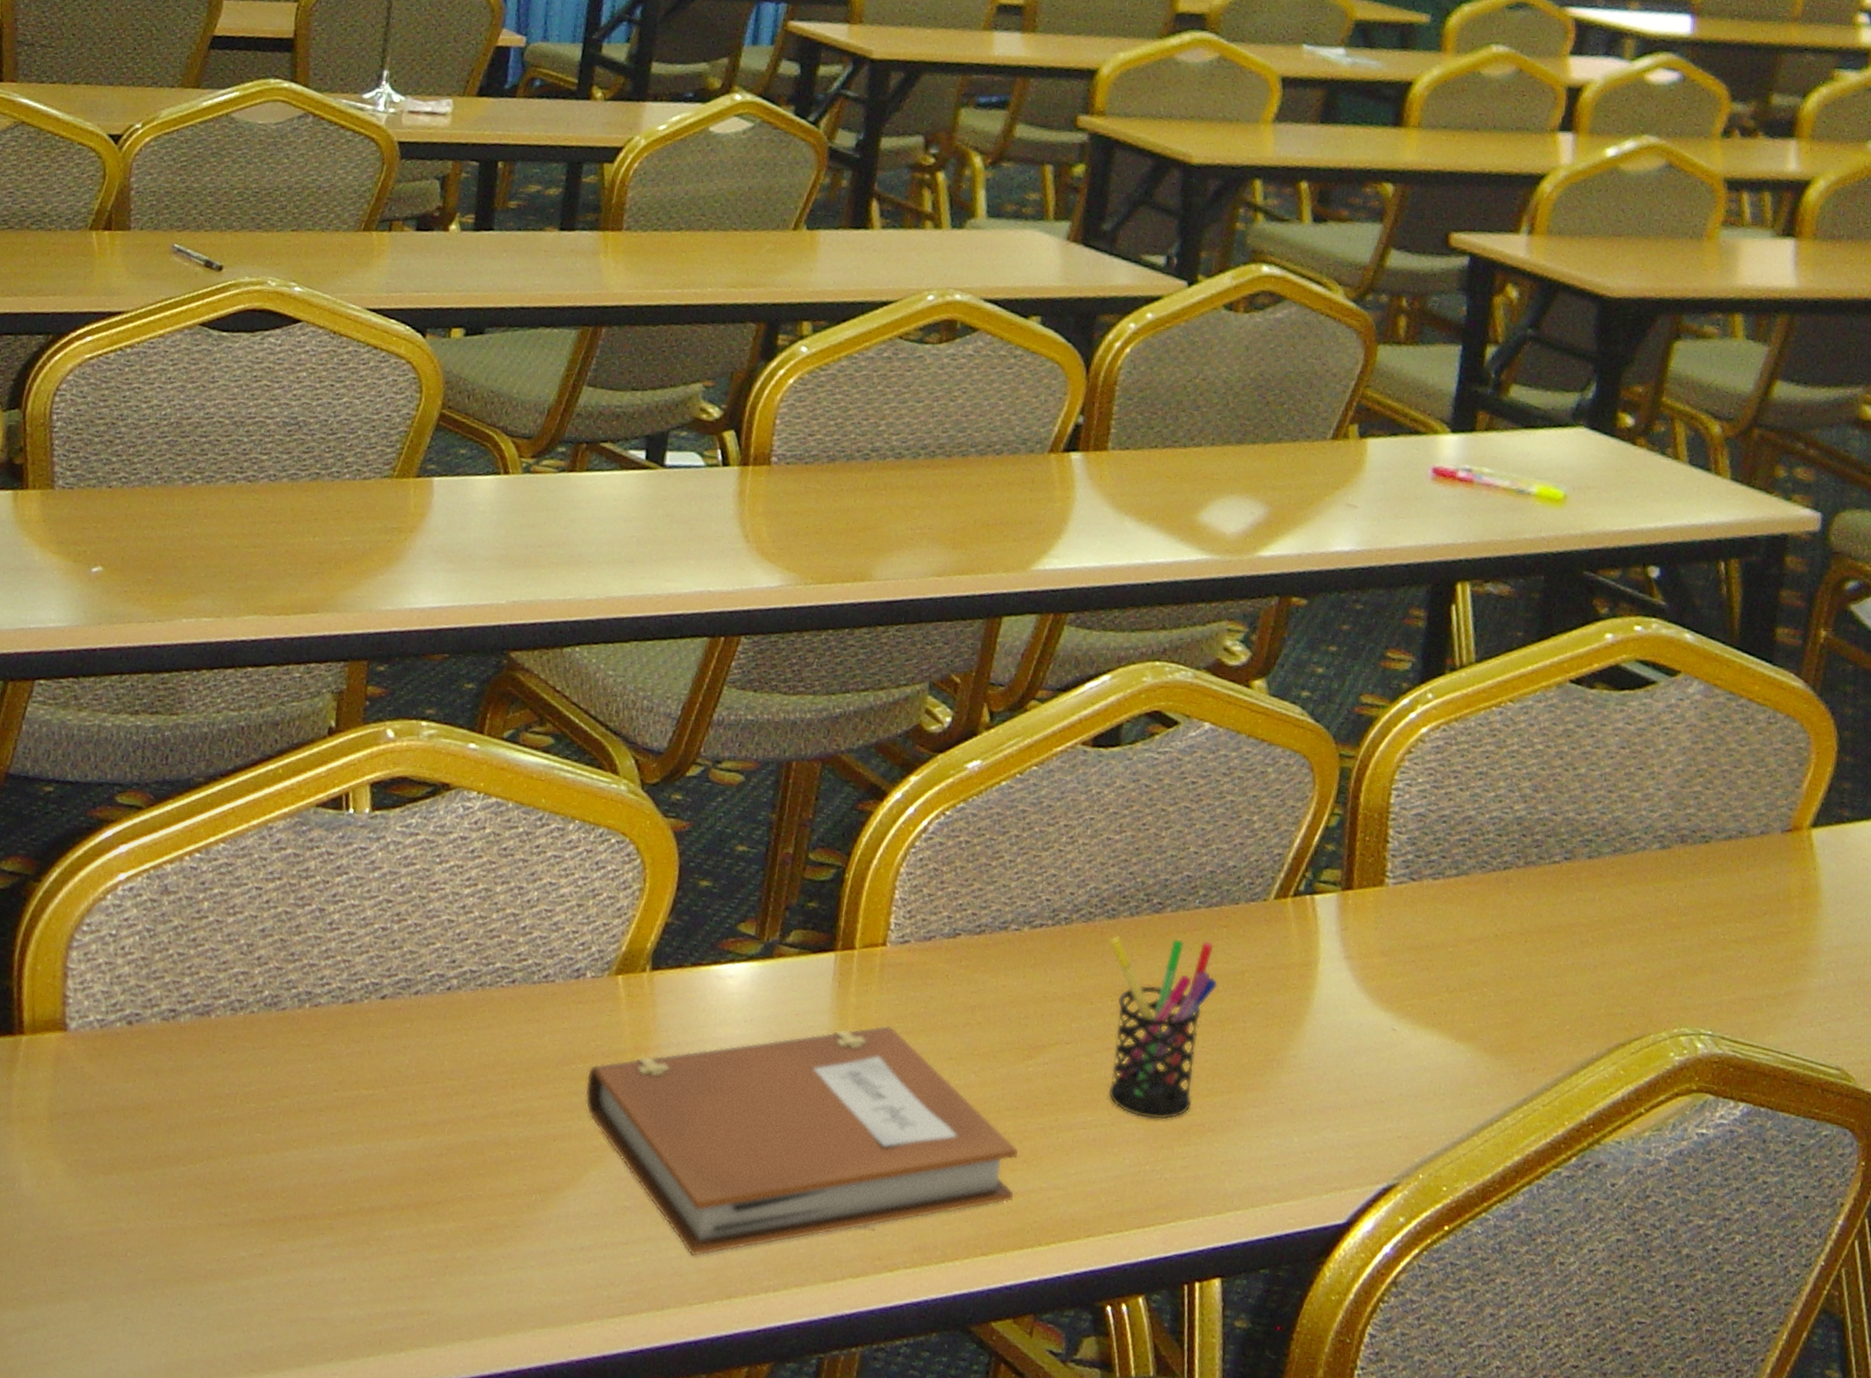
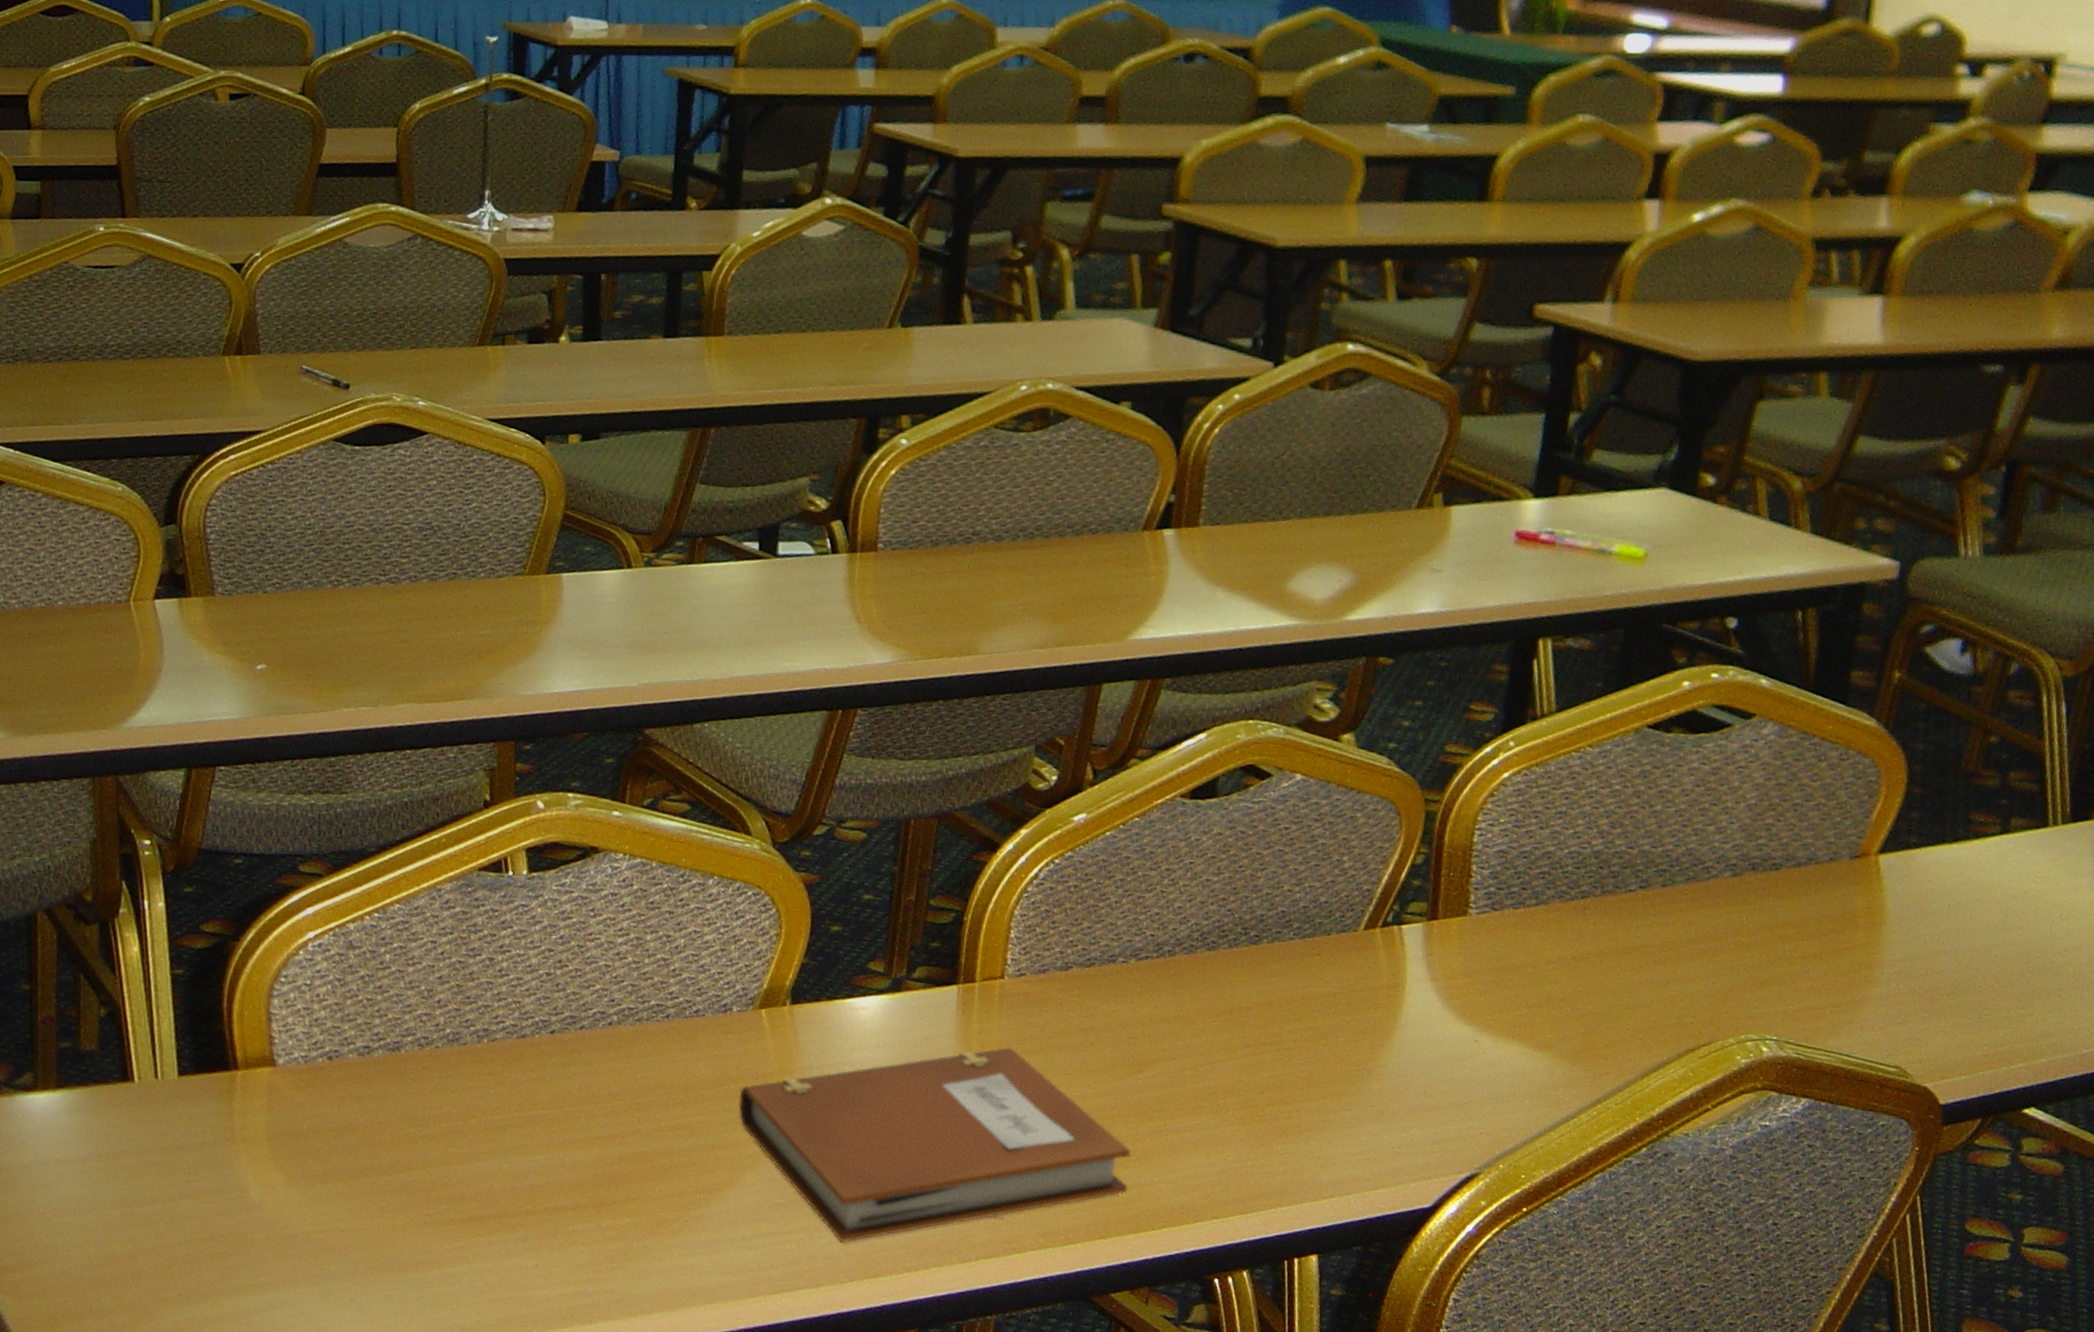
pen holder: present [1108,936,1218,1120] -> none [1210,965,1312,1123]

